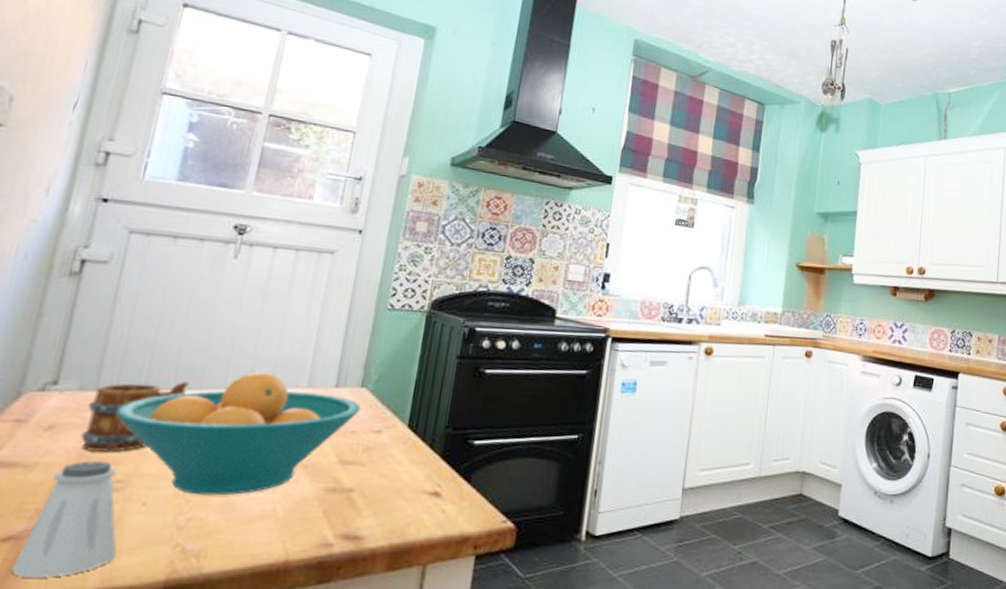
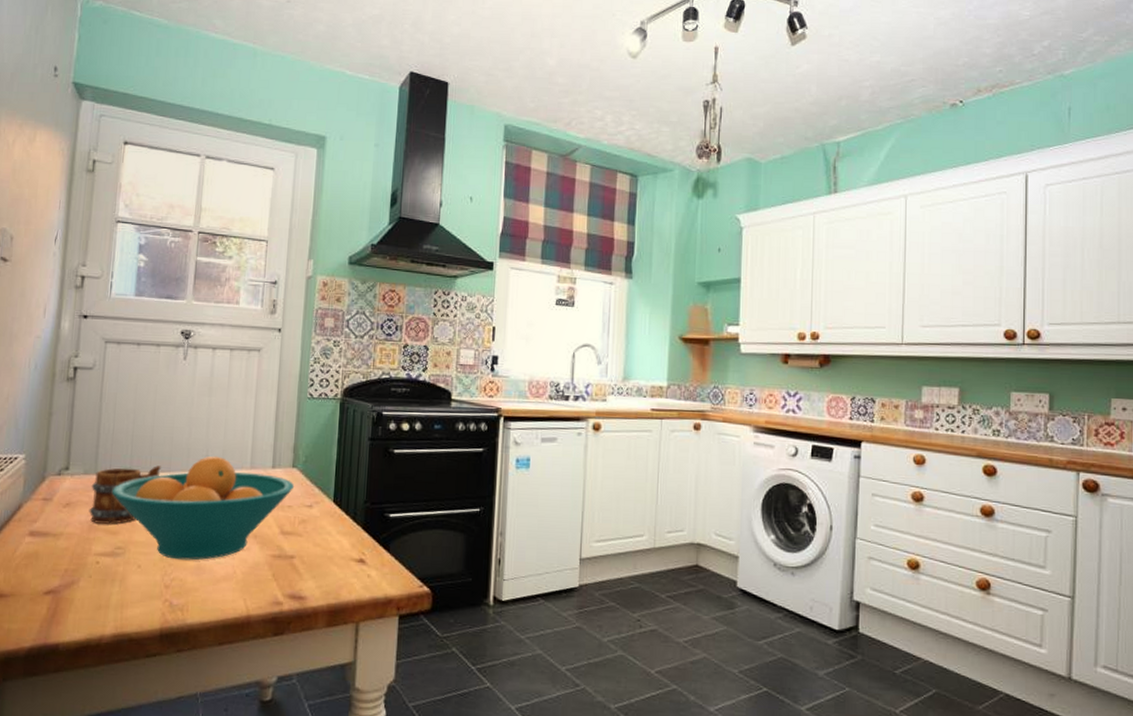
saltshaker: present [10,461,118,578] -> none [53,531,124,624]

